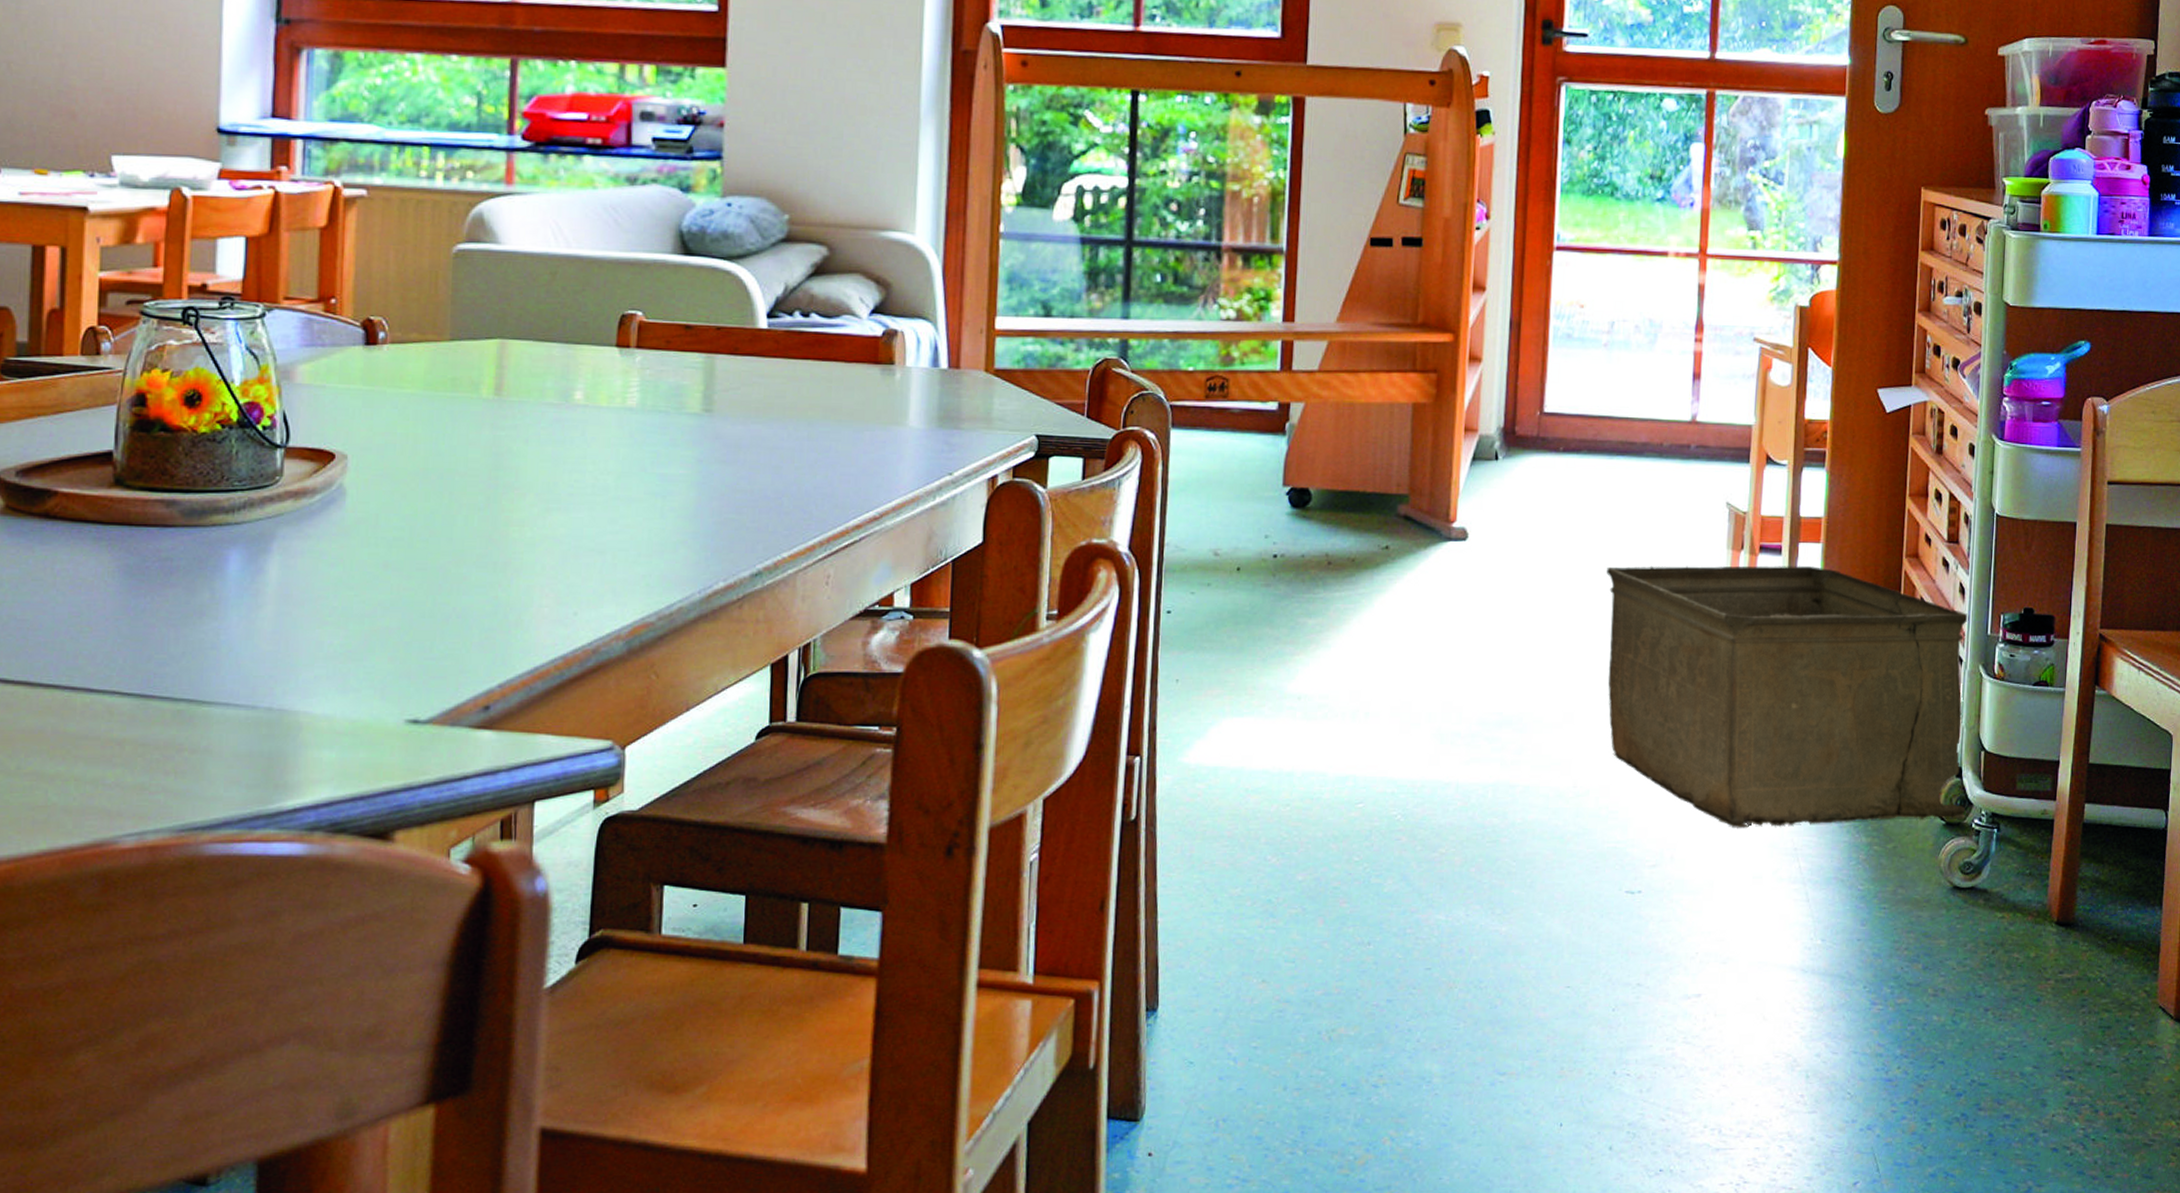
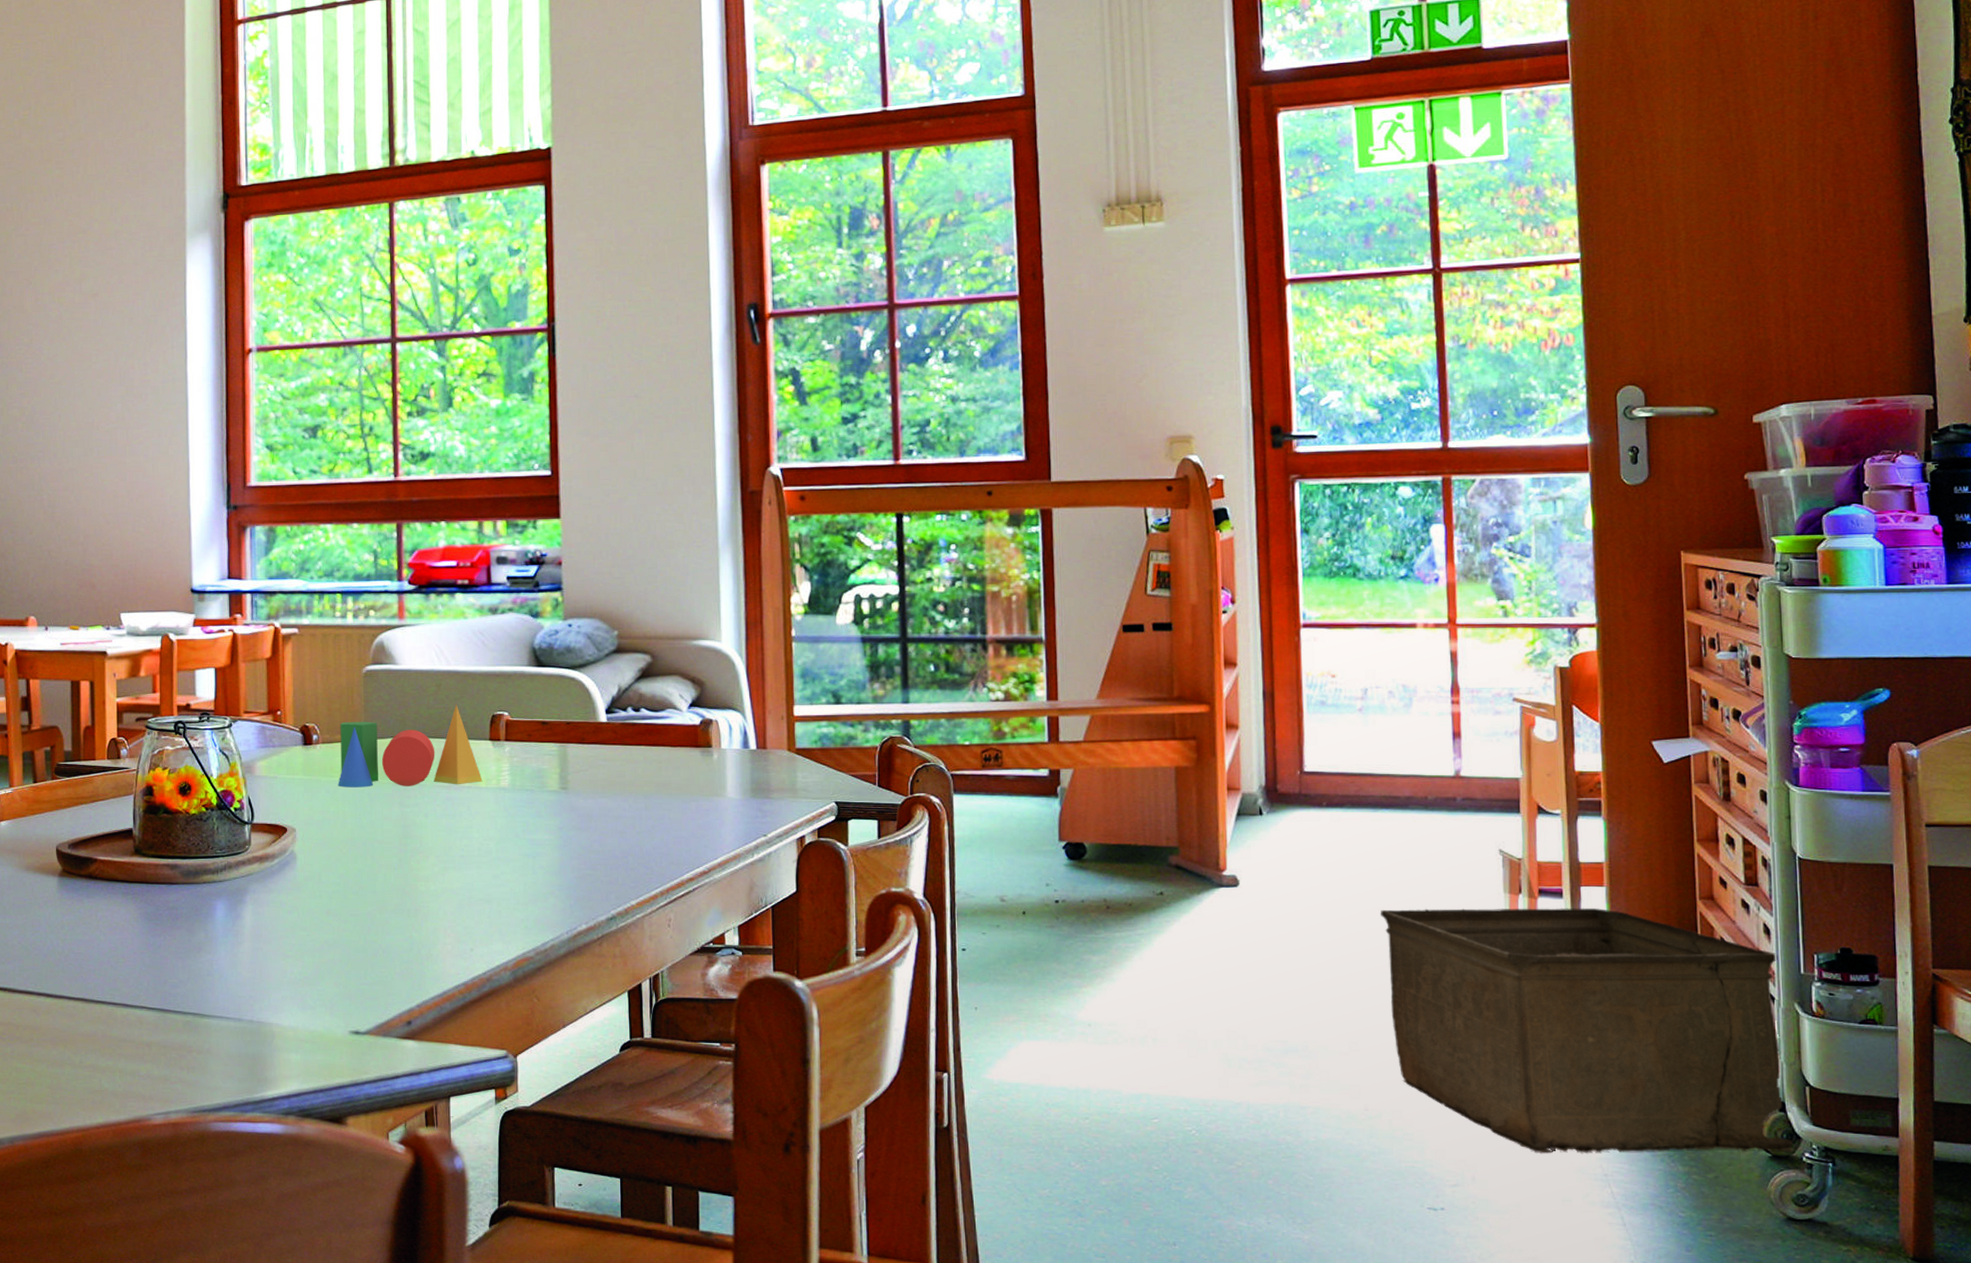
toy blocks: none [409,298,604,403] -> present [338,704,483,787]

